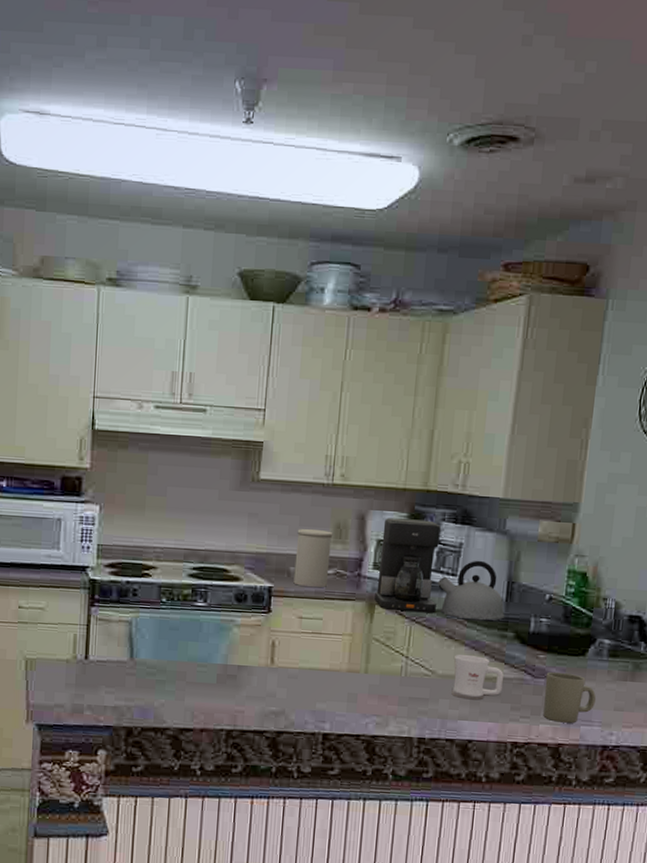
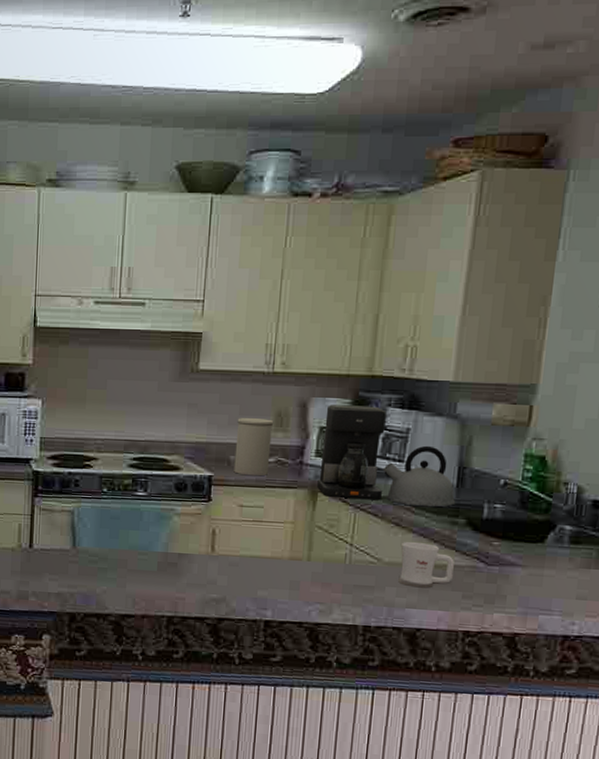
mug: present [543,671,597,723] -> none [497,559,557,612]

